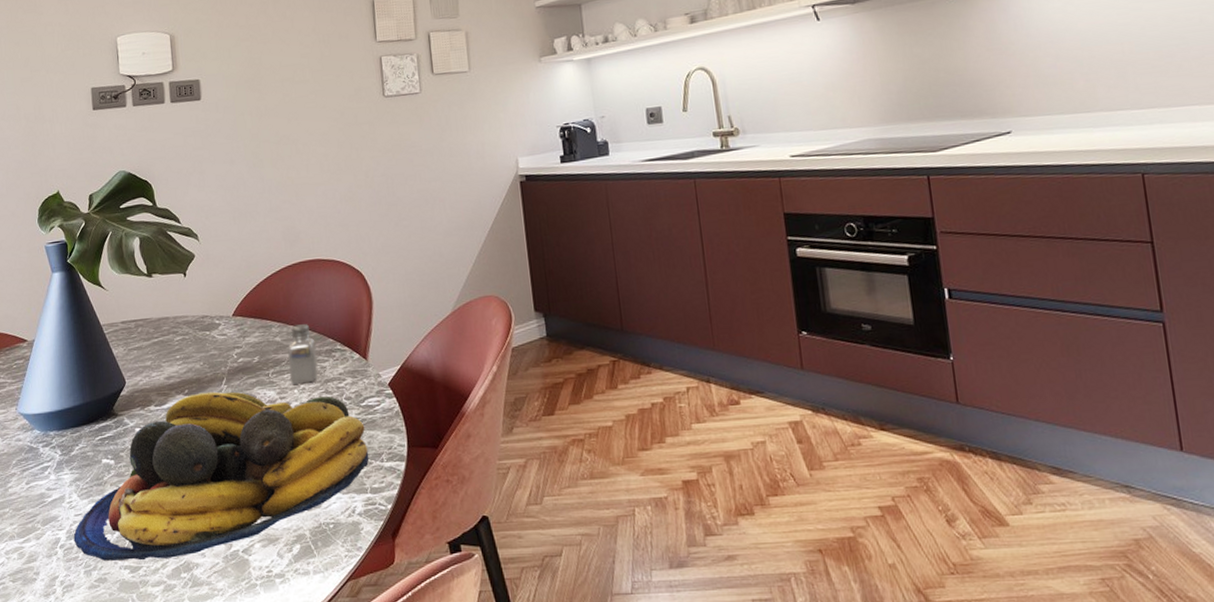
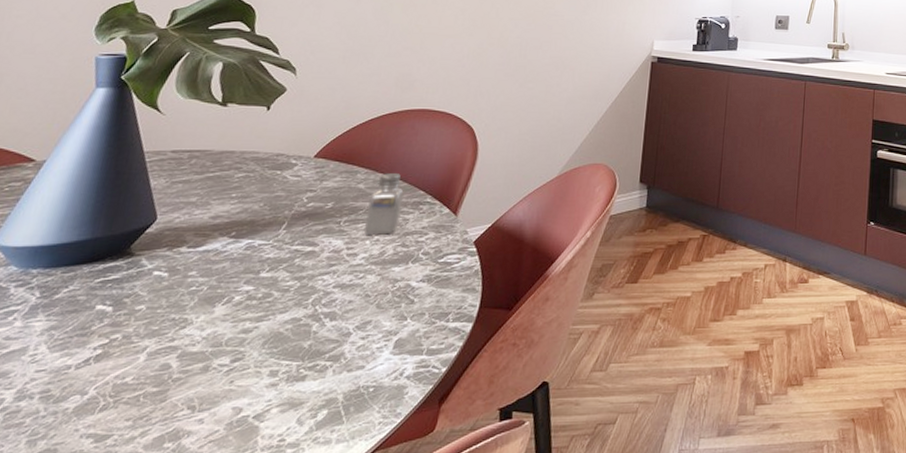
fruit bowl: present [73,391,369,561] -> none [23,236,437,428]

